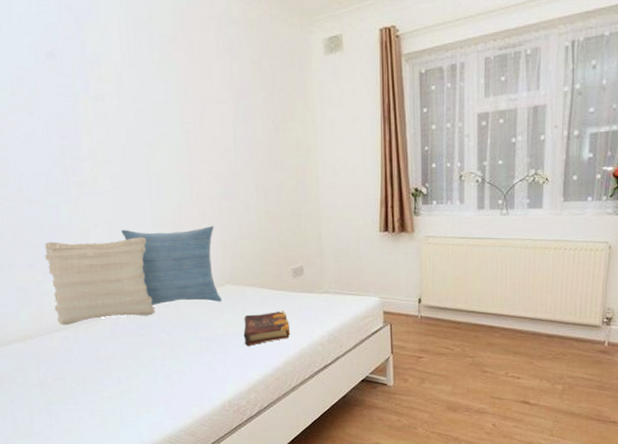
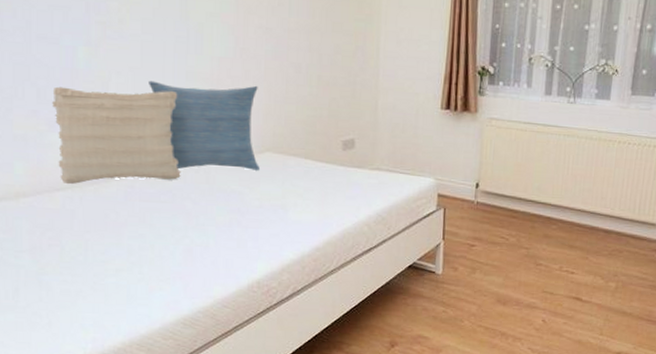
book: present [243,310,291,346] -> none [281,185,334,222]

